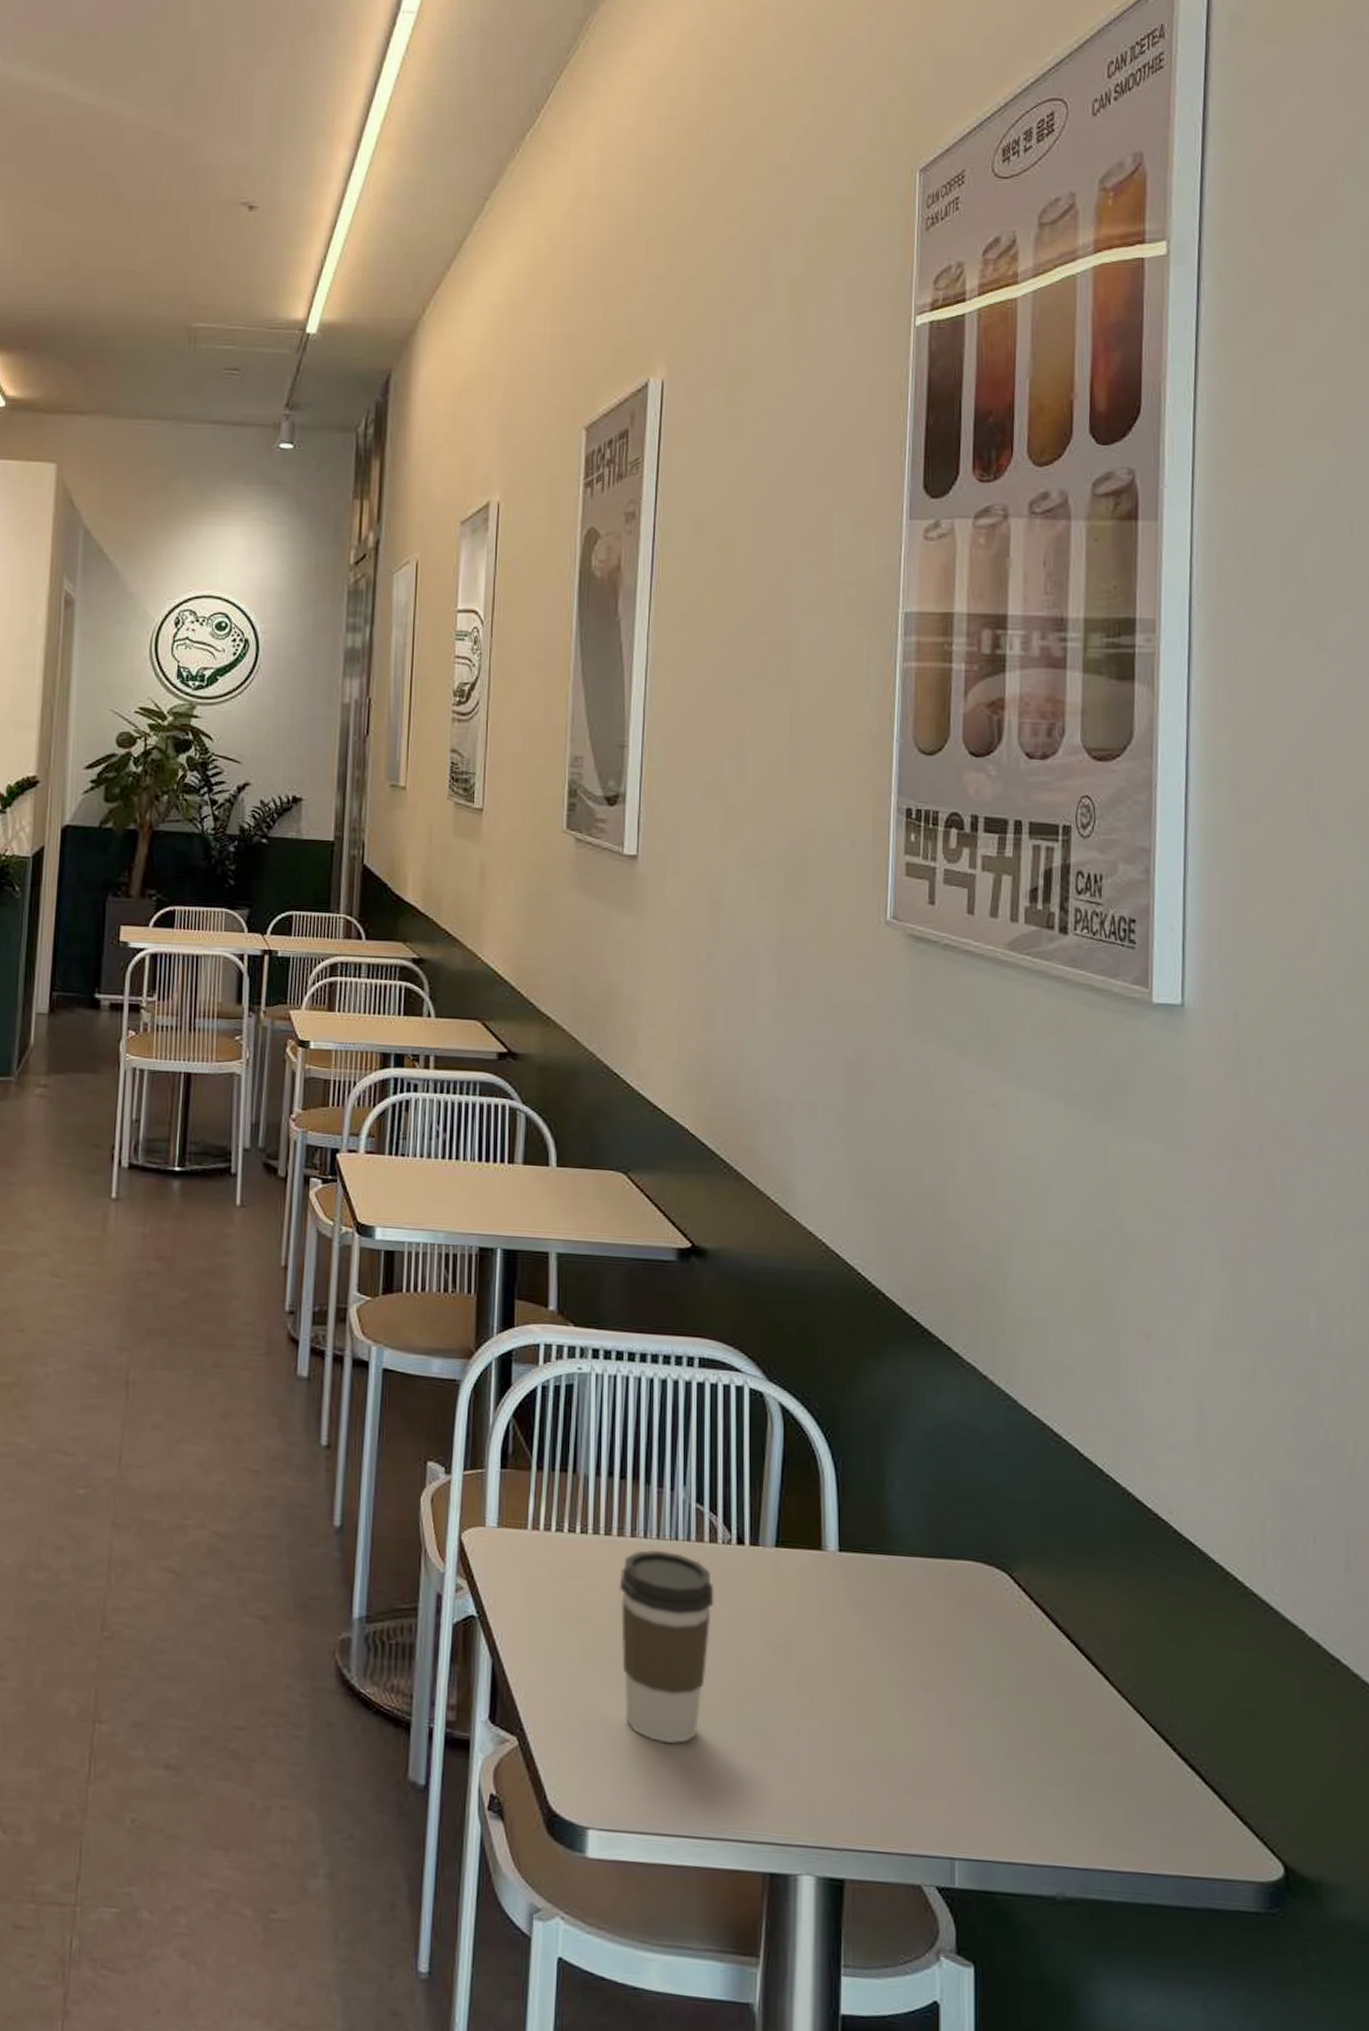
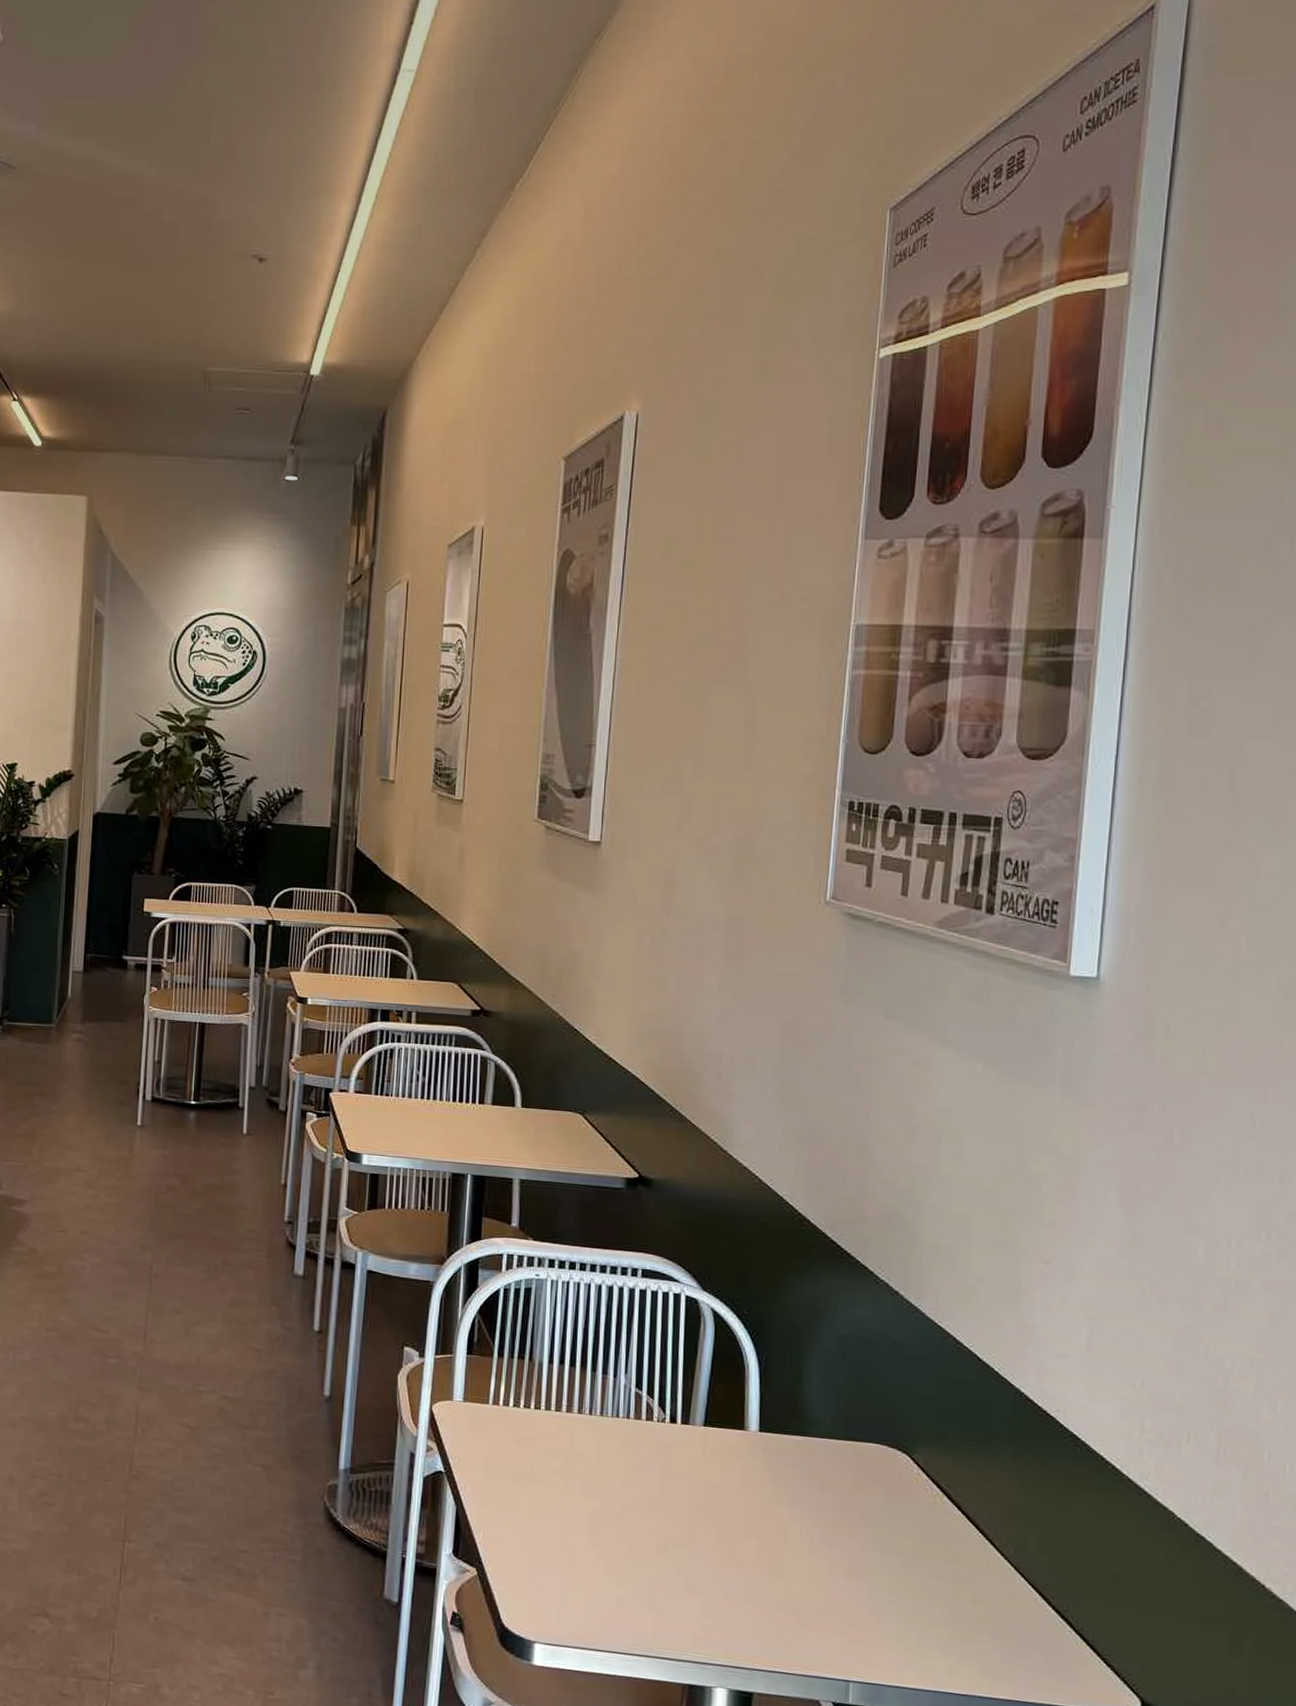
coffee cup: present [619,1549,714,1744] -> none [566,1424,649,1580]

